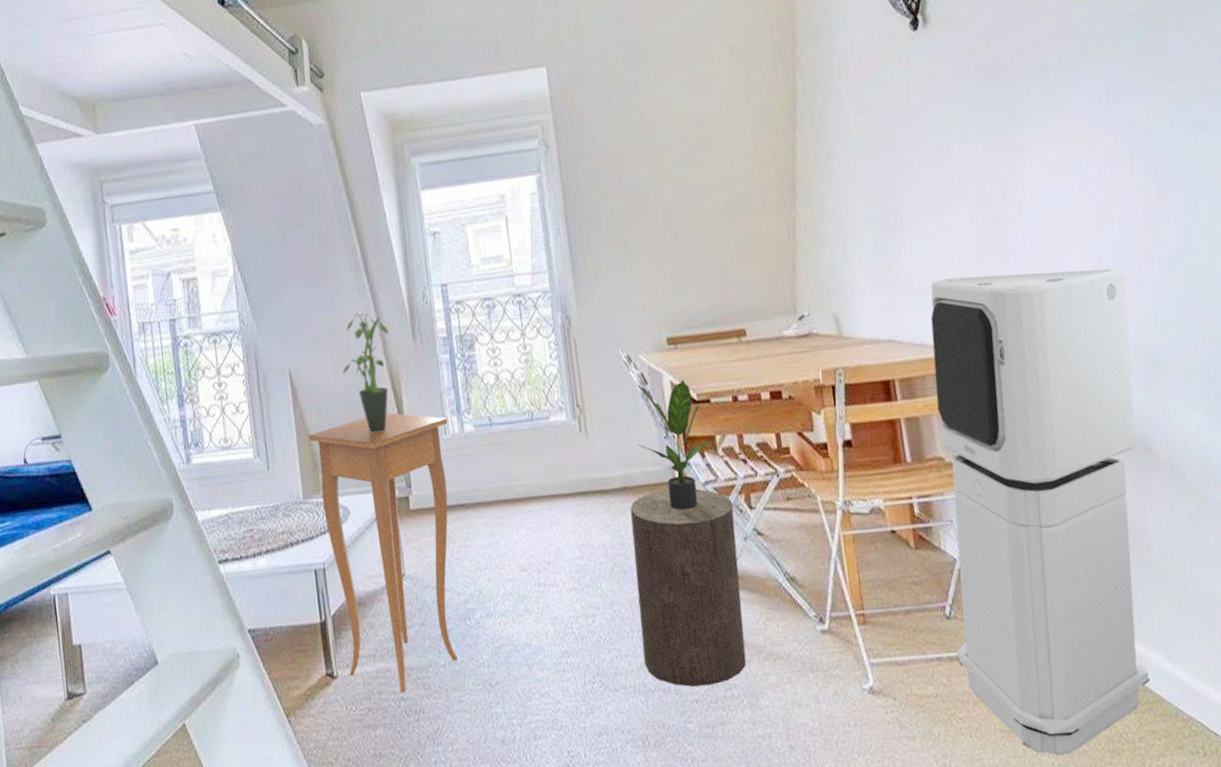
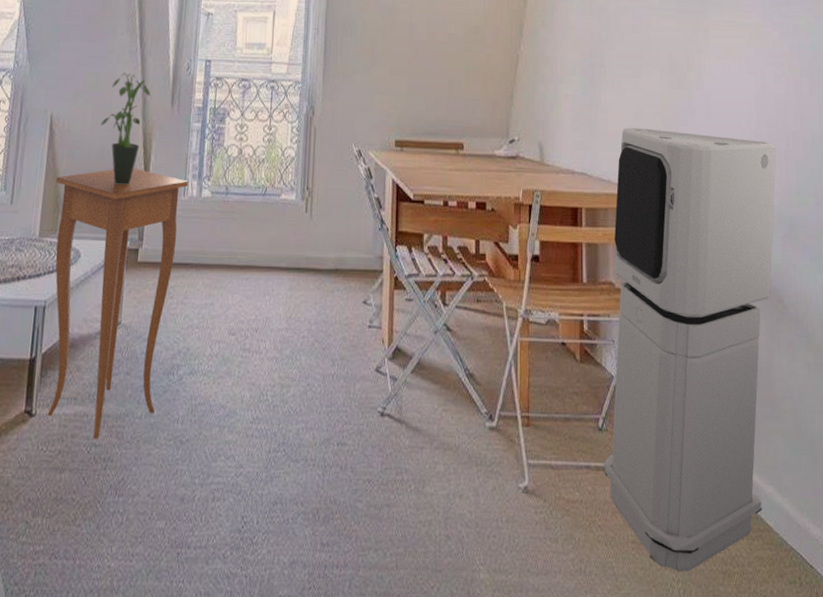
stool: present [630,489,747,687] -> none [327,277,430,467]
potted plant: present [637,379,710,510] -> none [354,179,418,298]

